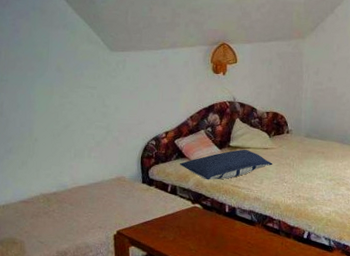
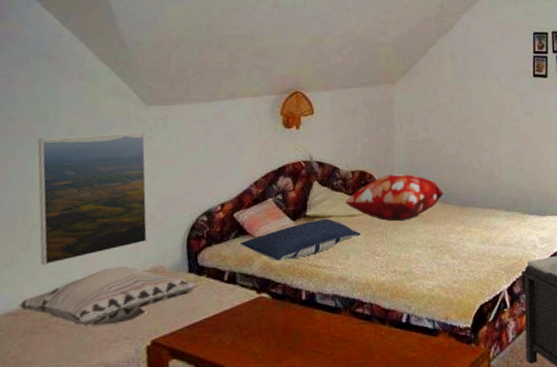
decorative pillow: none [28,174,150,216] -> present [19,266,199,326]
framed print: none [36,71,113,169] -> present [37,131,148,265]
decorative pillow: none [260,116,342,156] -> present [344,174,443,221]

